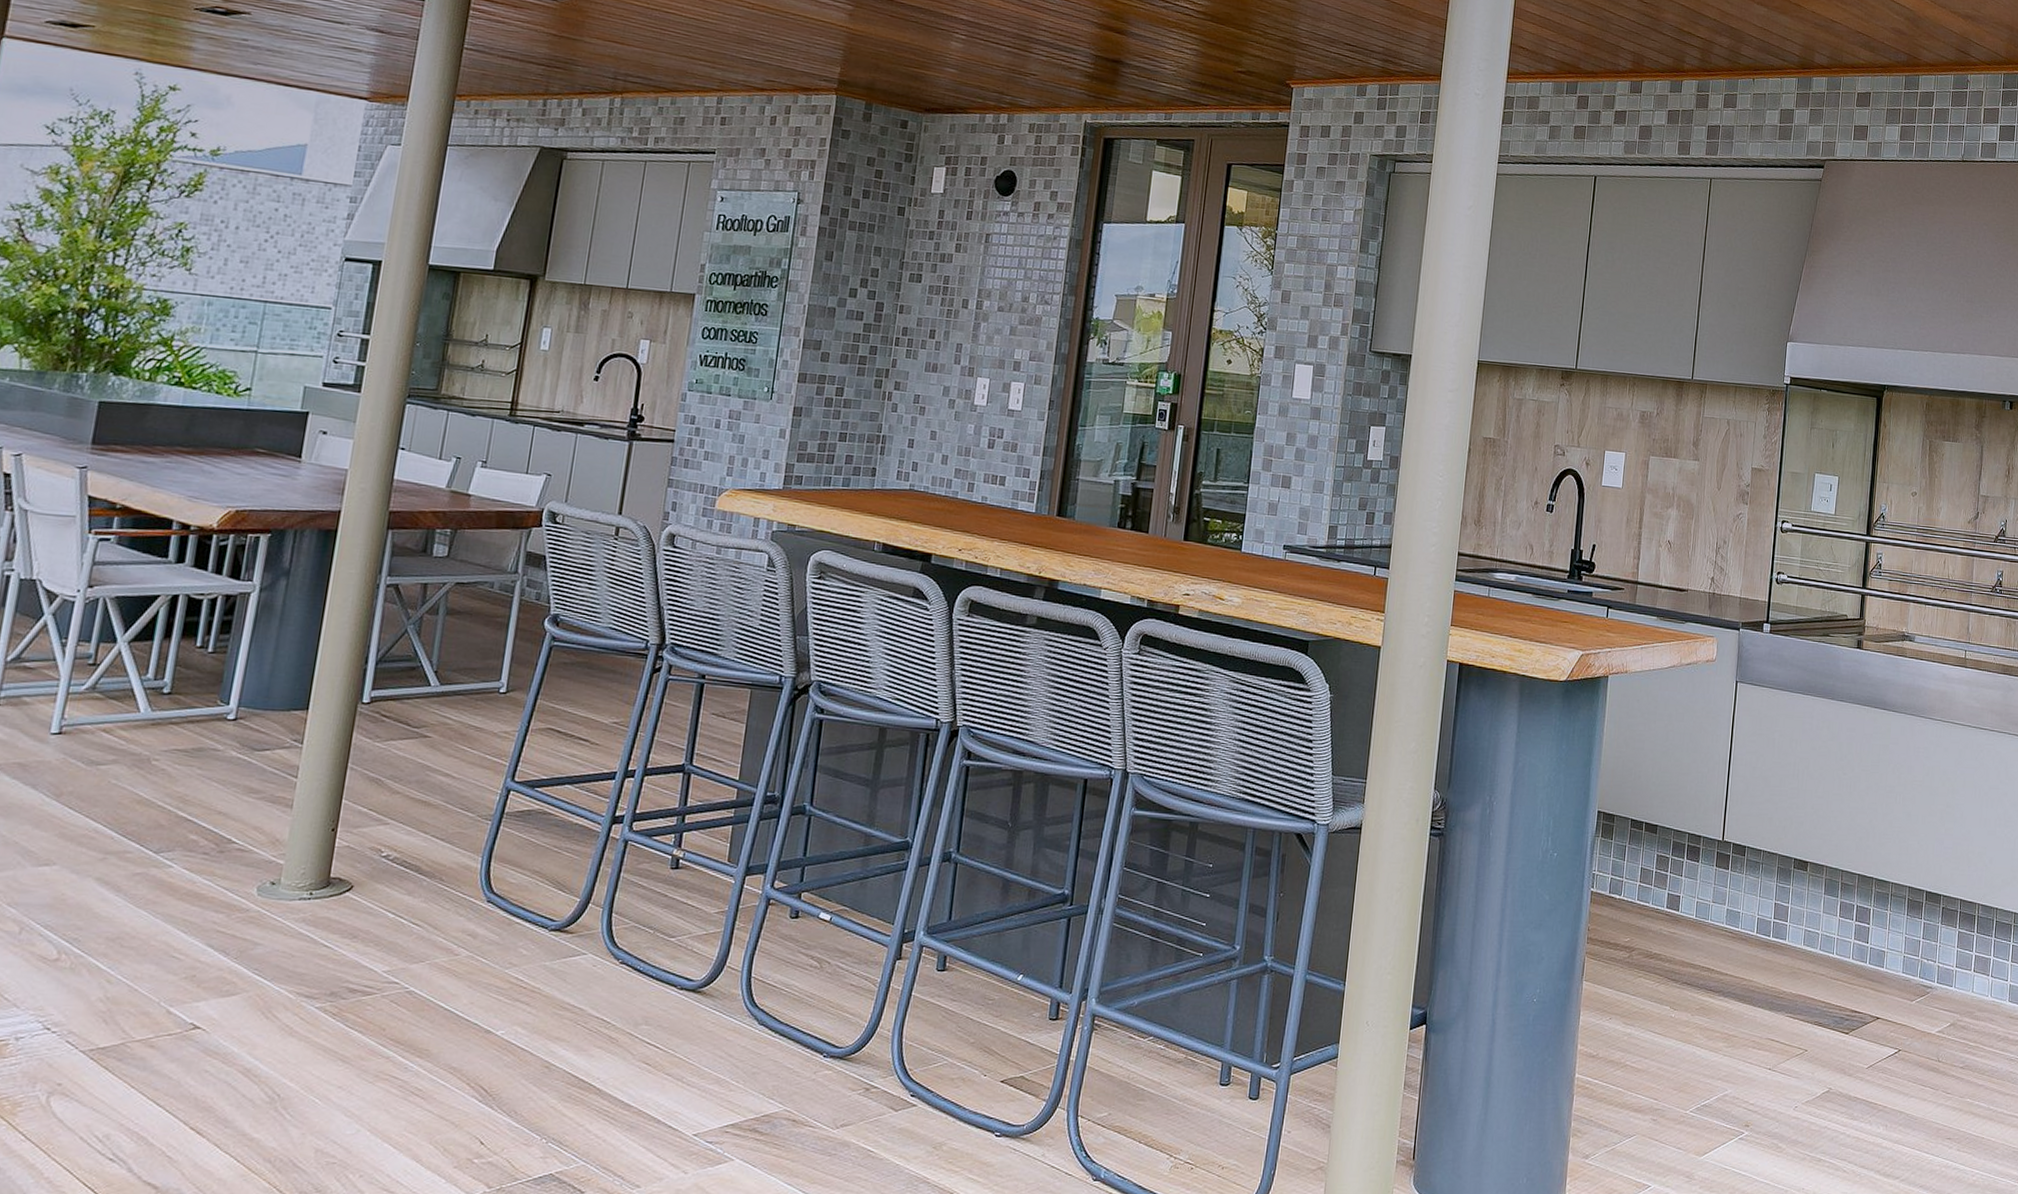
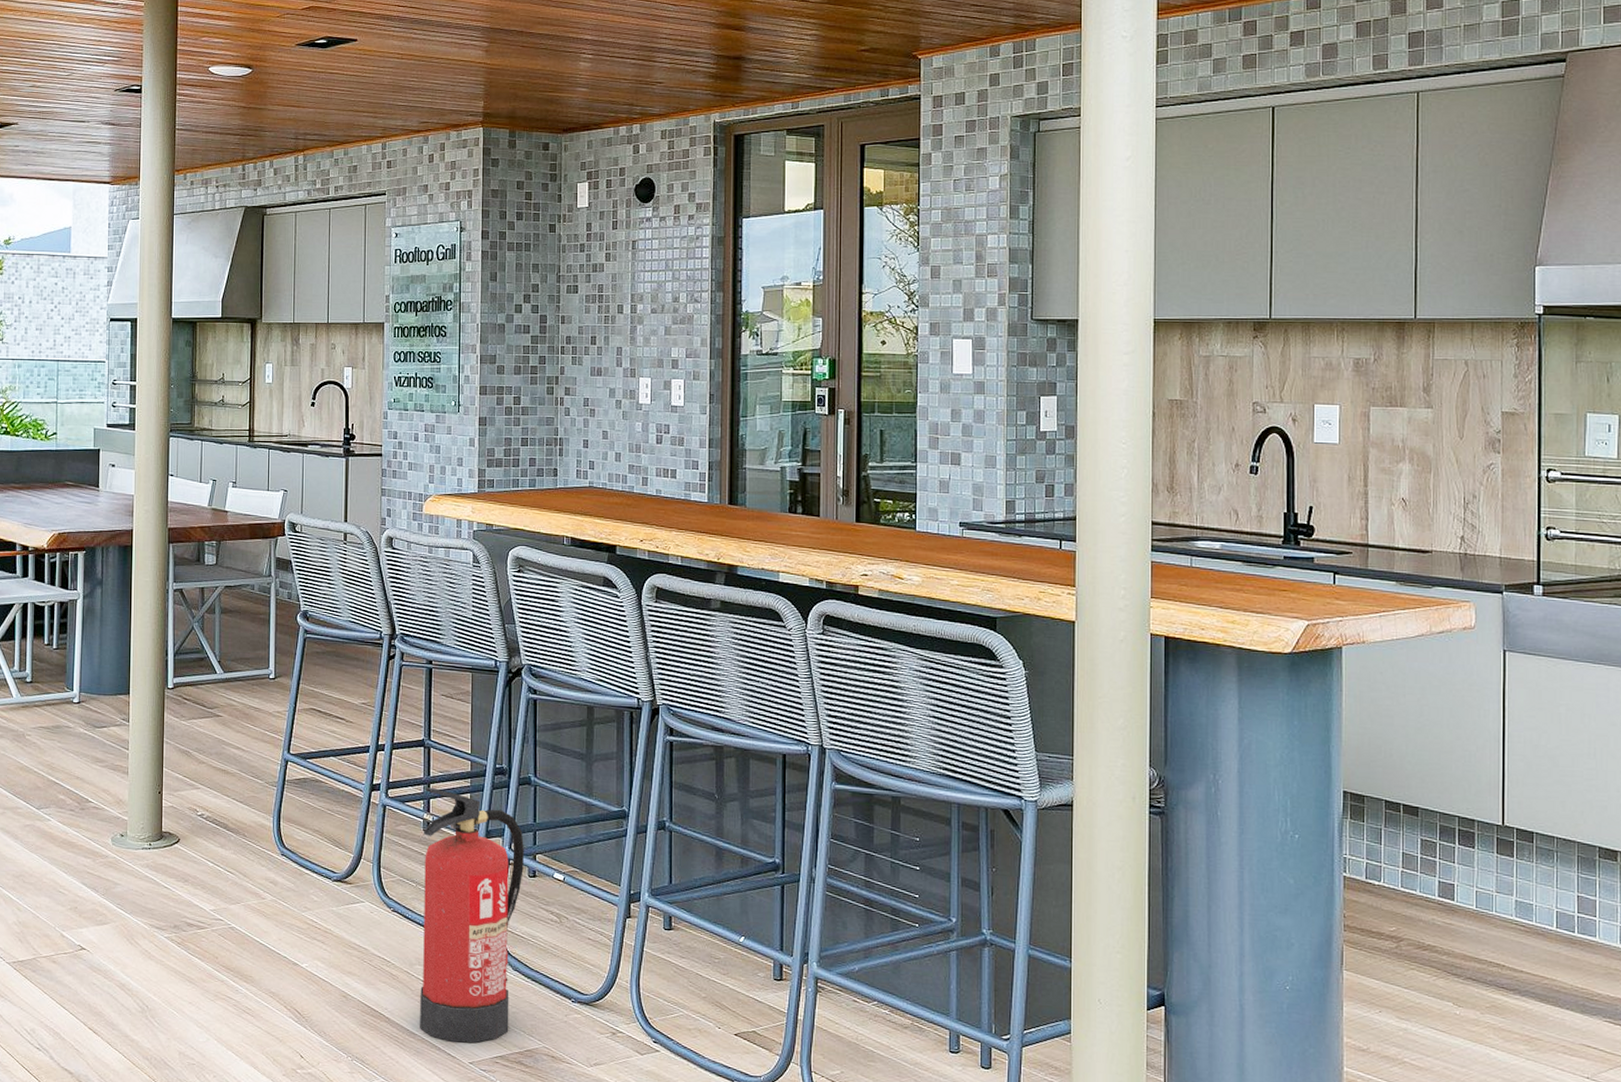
fire extinguisher: none [637,819,790,1112] -> present [420,787,525,1043]

